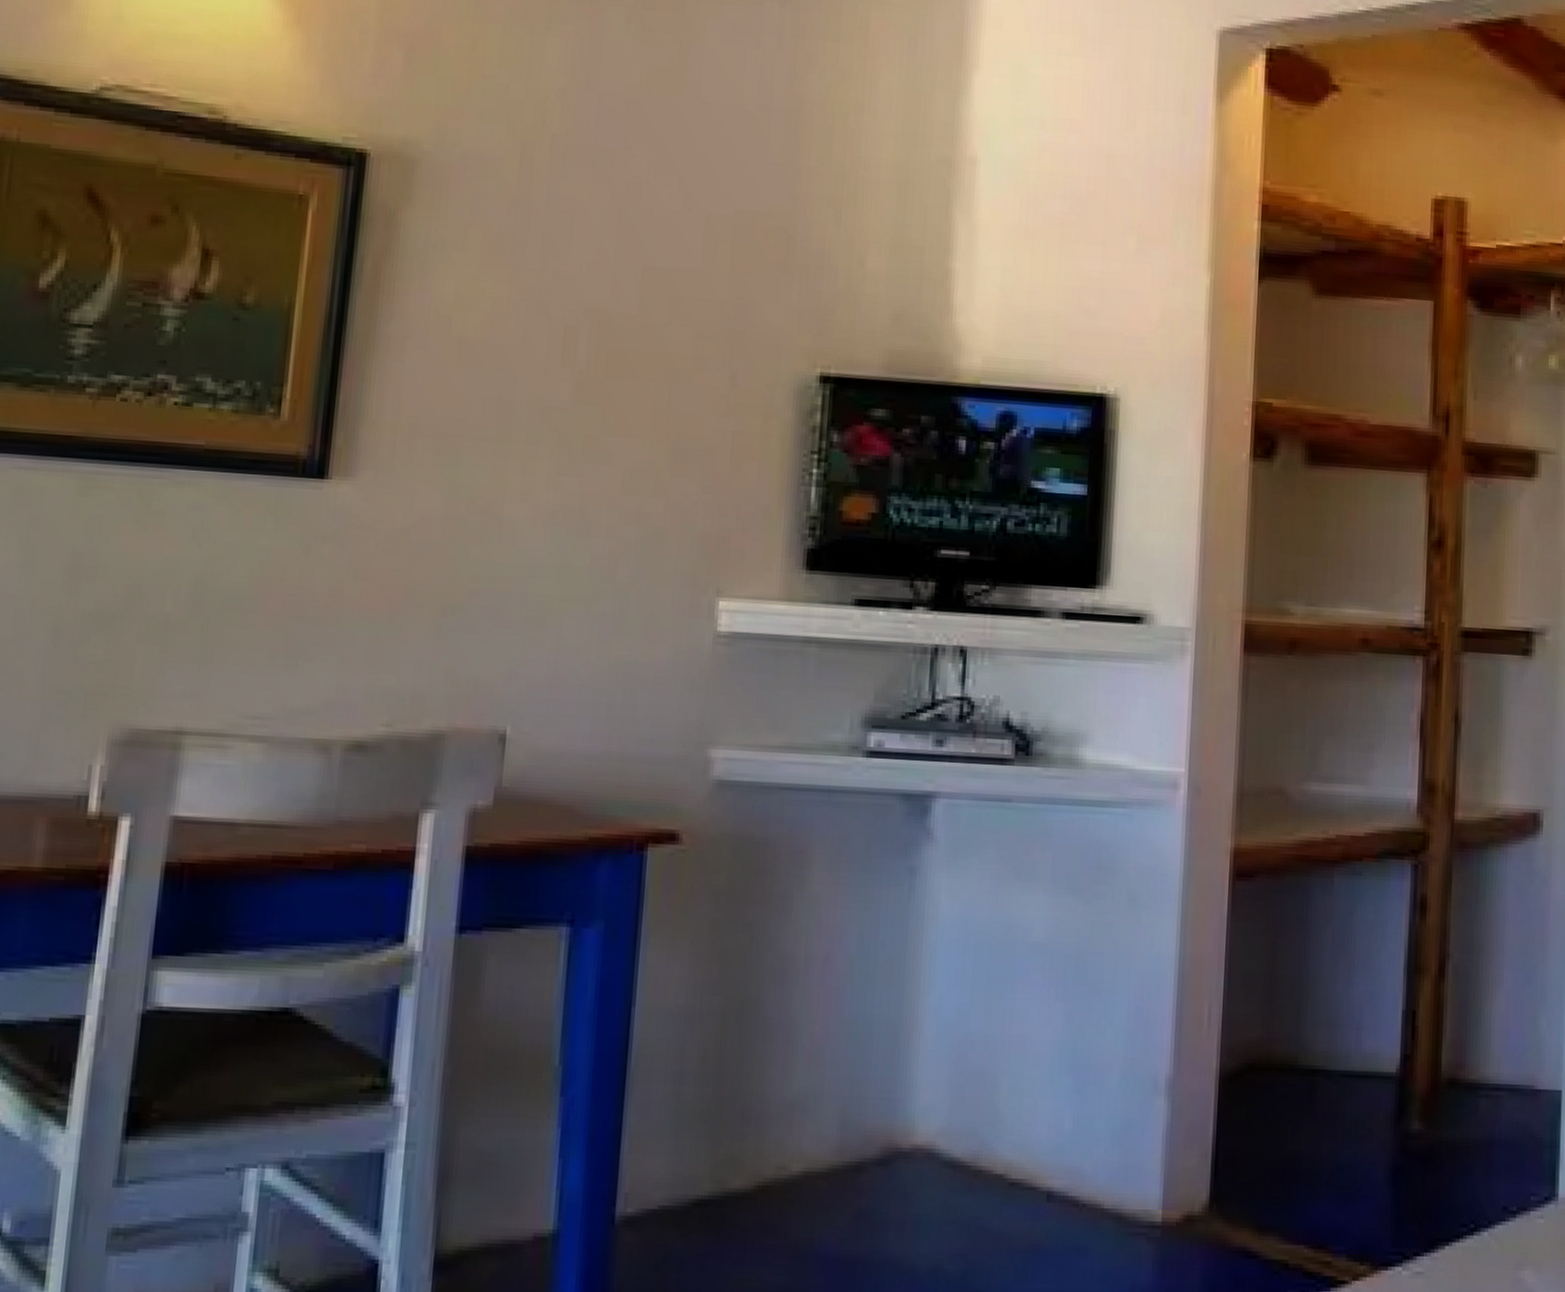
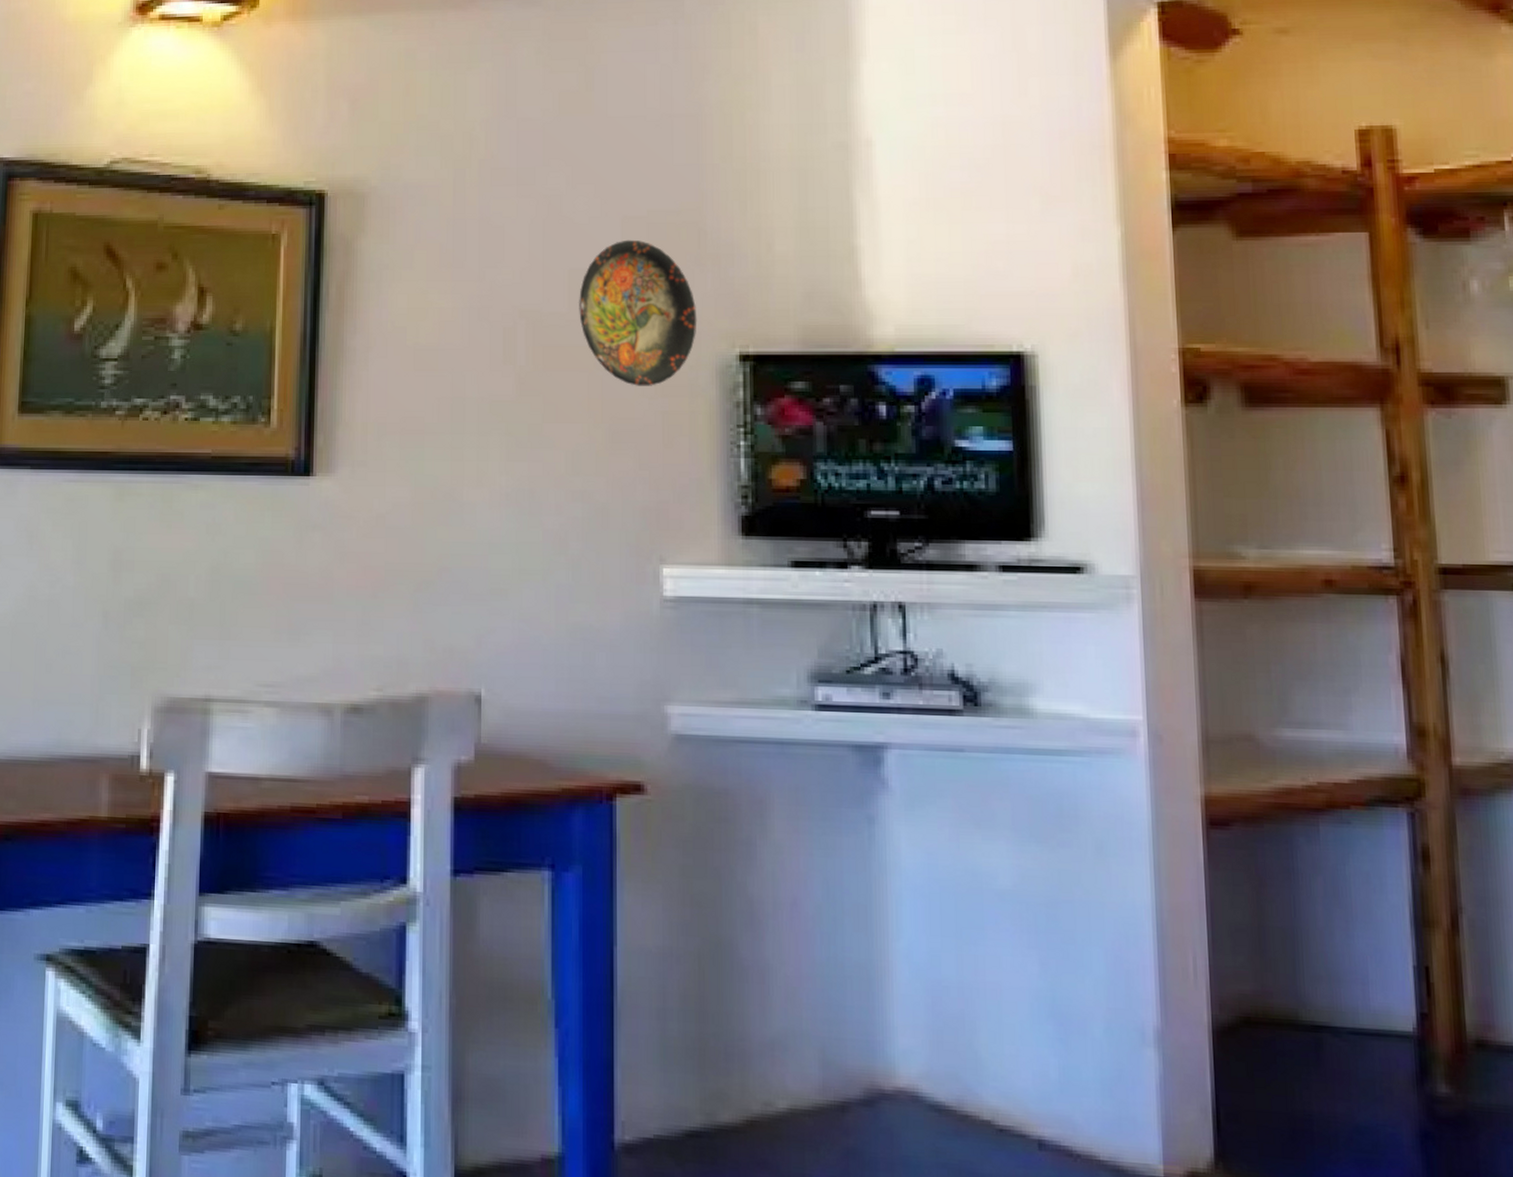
decorative plate: none [650,240,779,403] -> present [579,239,697,386]

